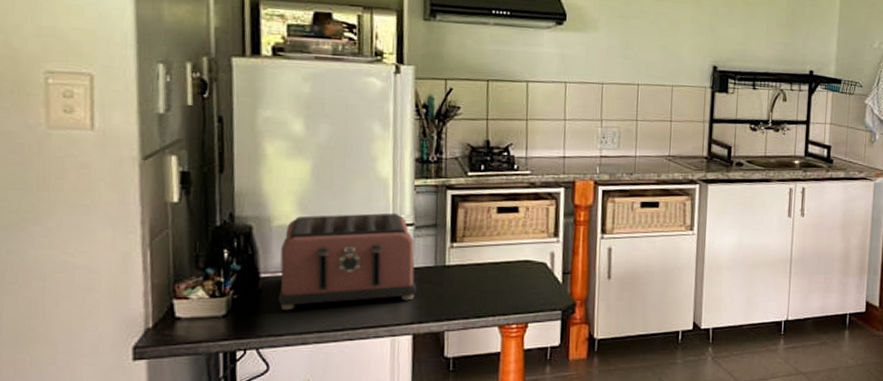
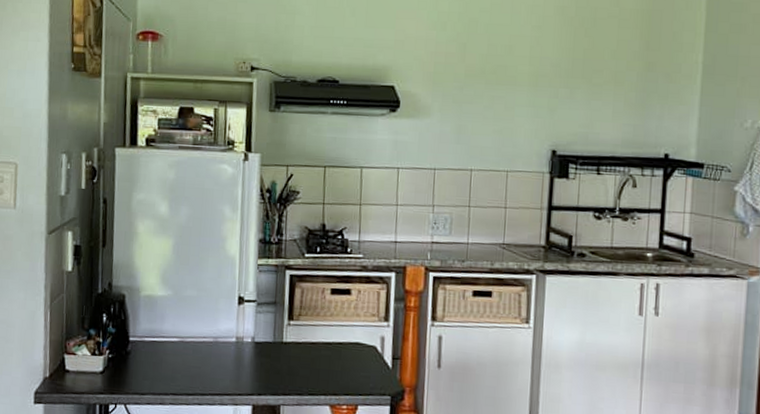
toaster: present [279,213,416,311] -> none [143,288,257,373]

